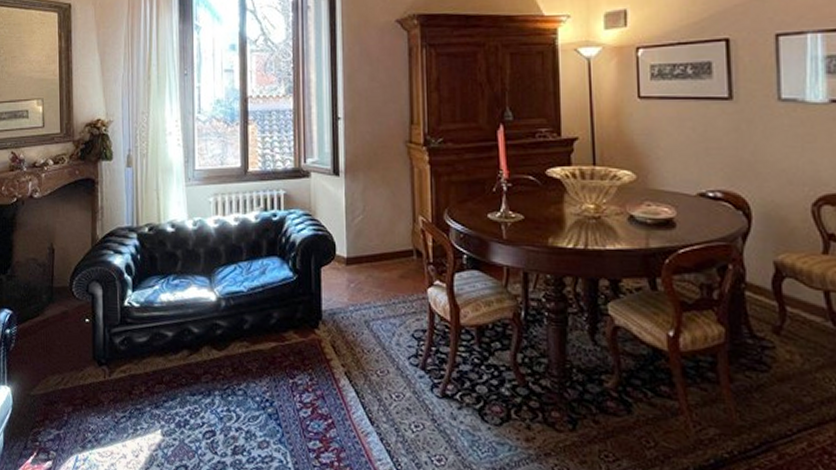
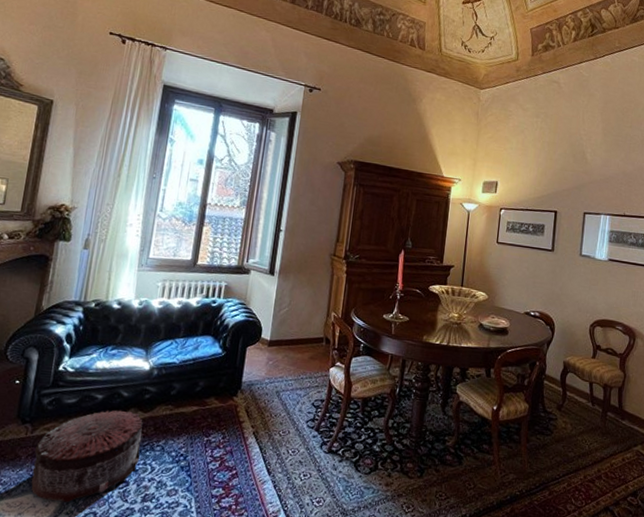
pouf: none [116,348,223,454] -> present [31,410,144,503]

